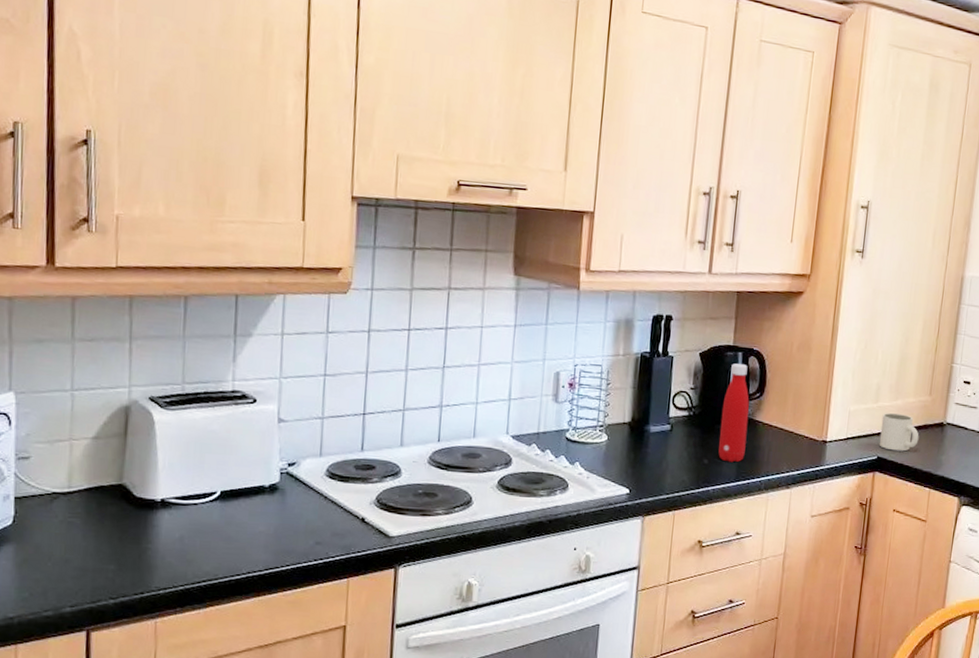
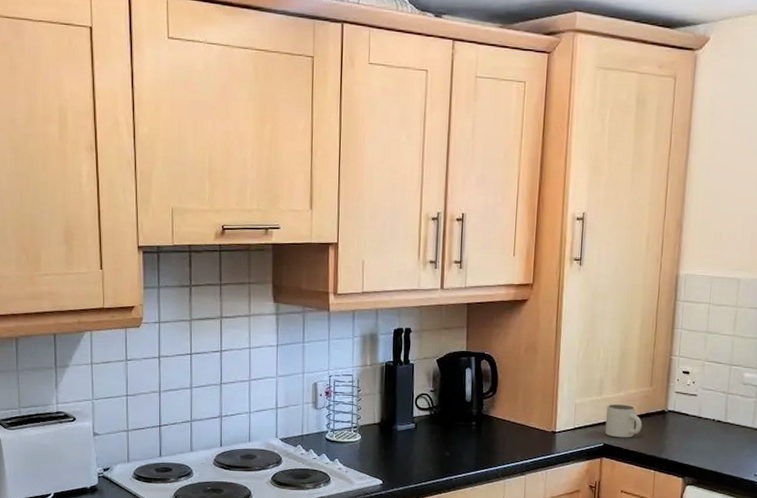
bottle: present [718,363,750,463] -> none [458,367,484,454]

